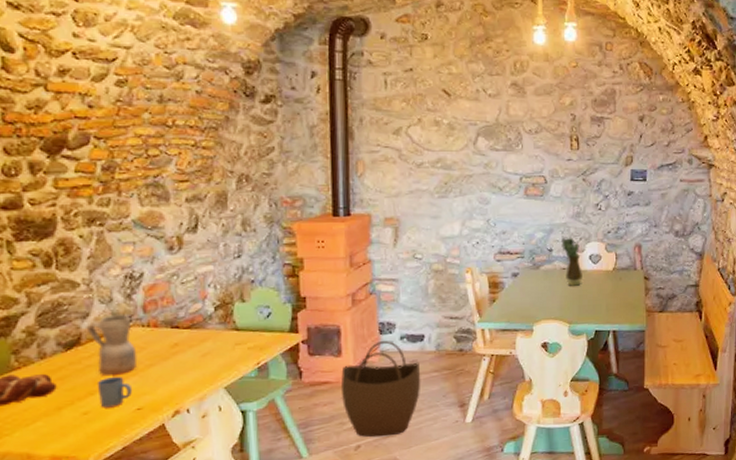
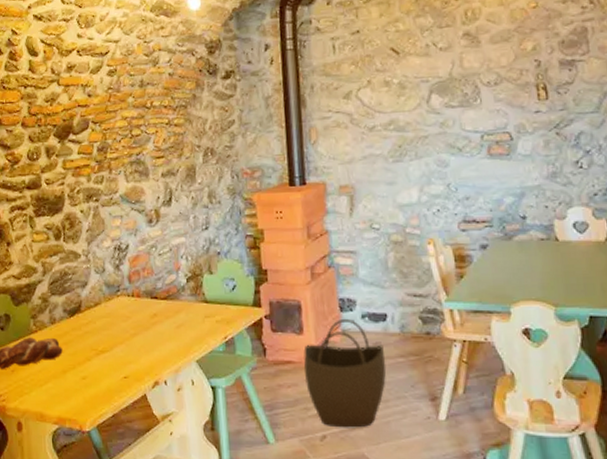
ceramic pitcher: present [86,315,138,375] -> none [85,285,125,342]
mug: present [96,376,133,408] -> none [92,343,121,374]
vase: present [561,236,582,286] -> none [535,200,567,260]

